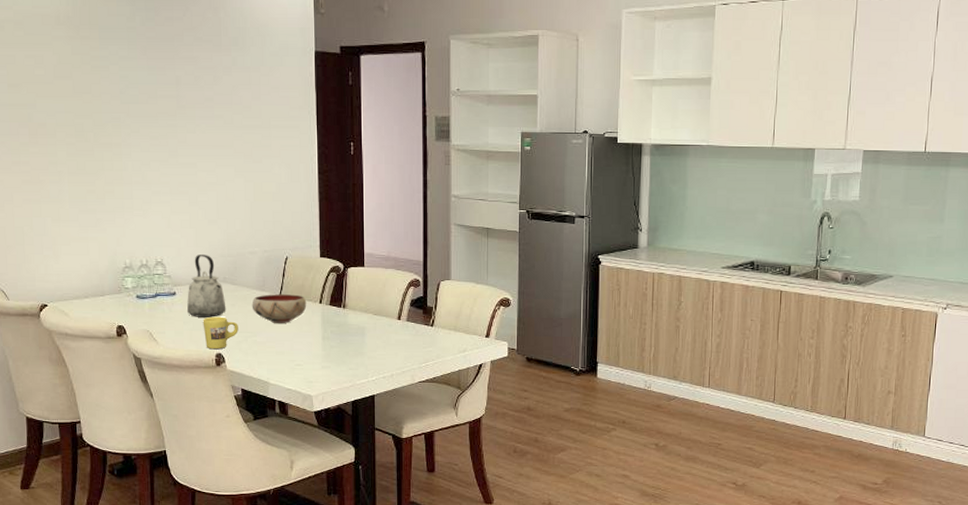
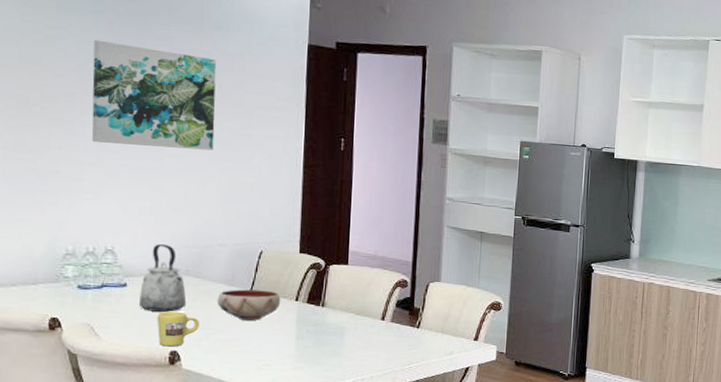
wall art: none [132,65,239,163] -> present [91,39,217,151]

